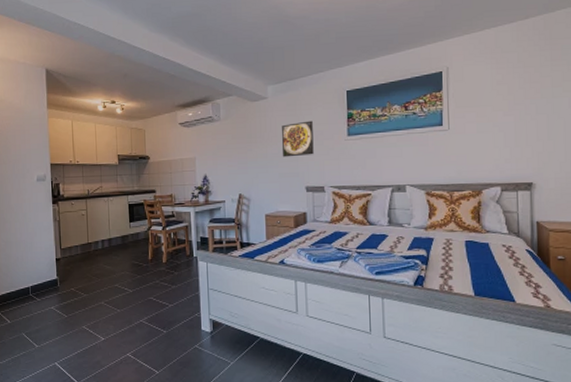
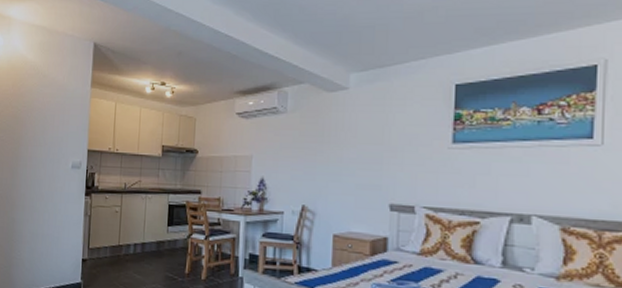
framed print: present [282,120,314,157] -> none [363,120,406,165]

